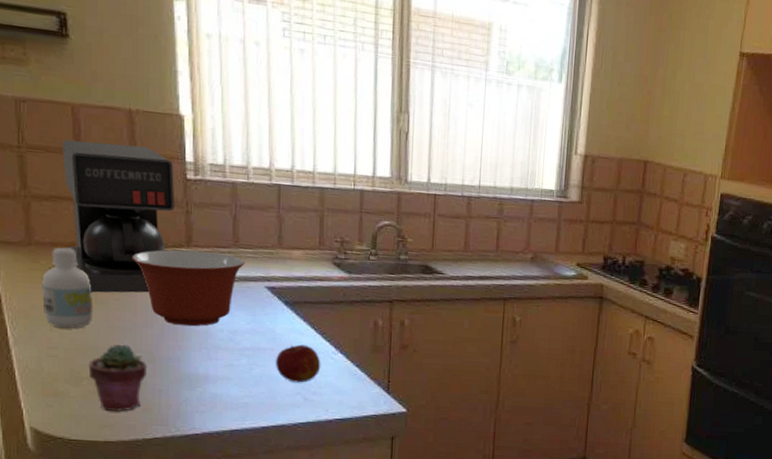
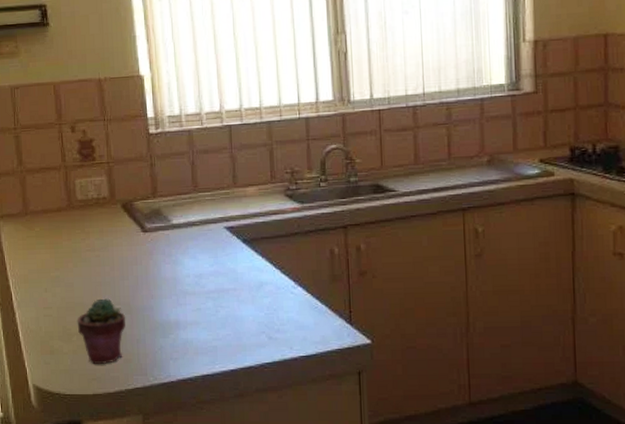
bottle: present [42,247,93,328] -> none [37,213,79,288]
coffee maker: present [63,140,175,293] -> none [48,110,141,252]
mixing bowl: present [132,249,245,327] -> none [107,200,205,275]
apple: present [276,344,321,383] -> none [239,281,282,322]

